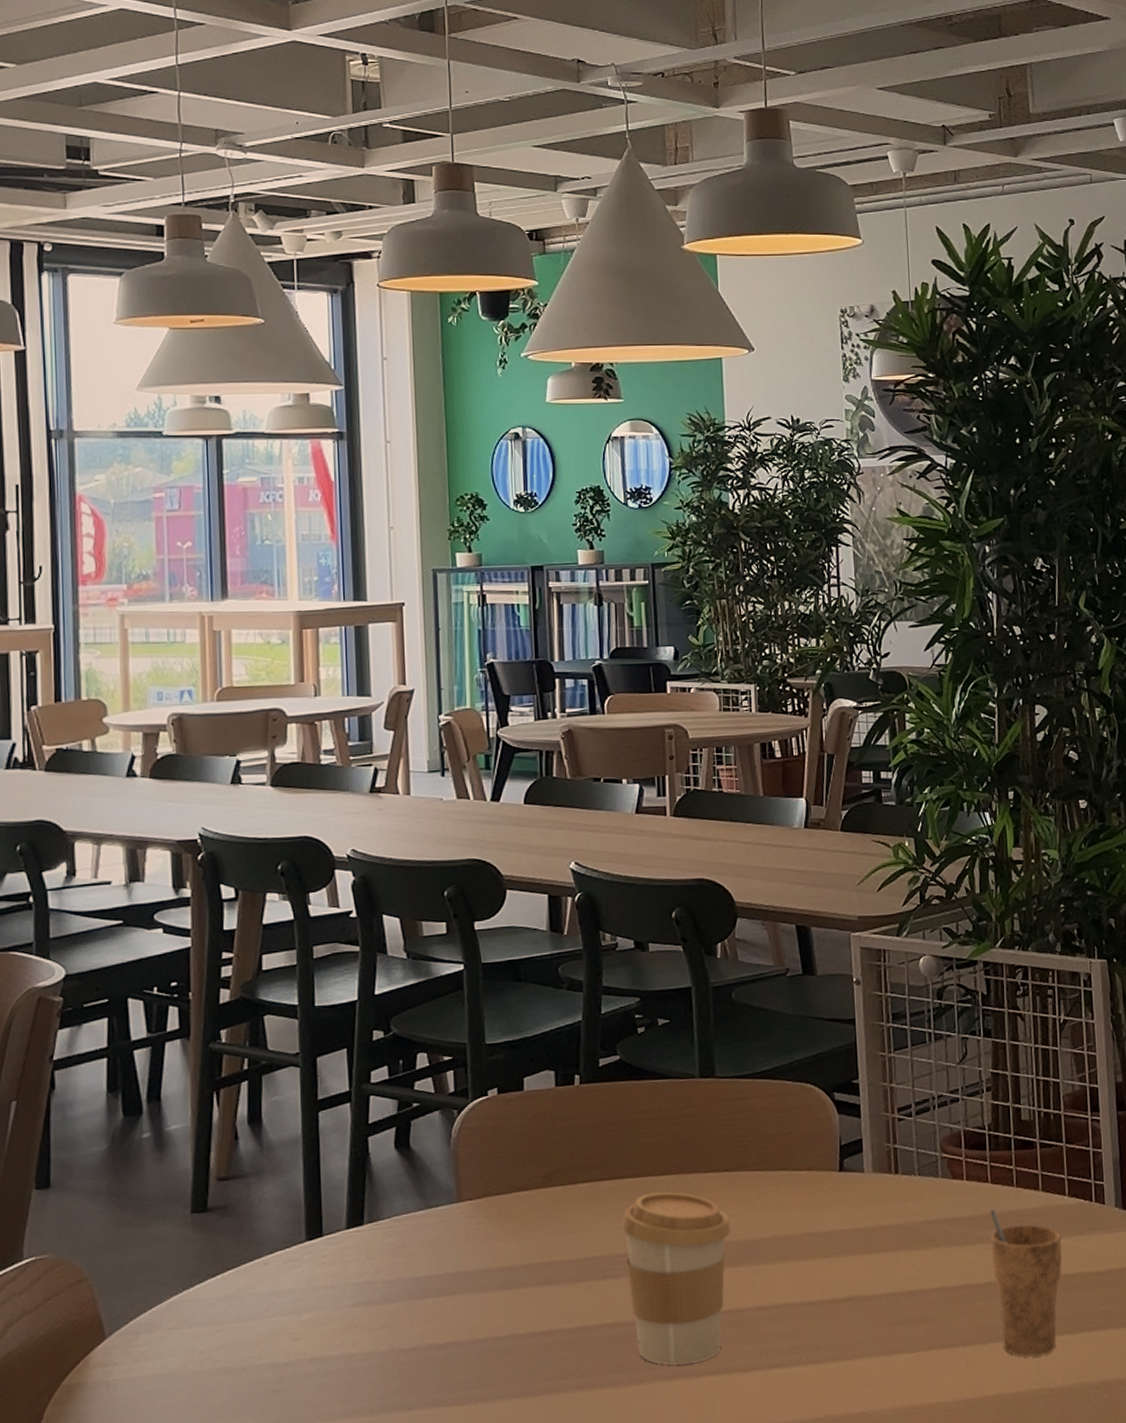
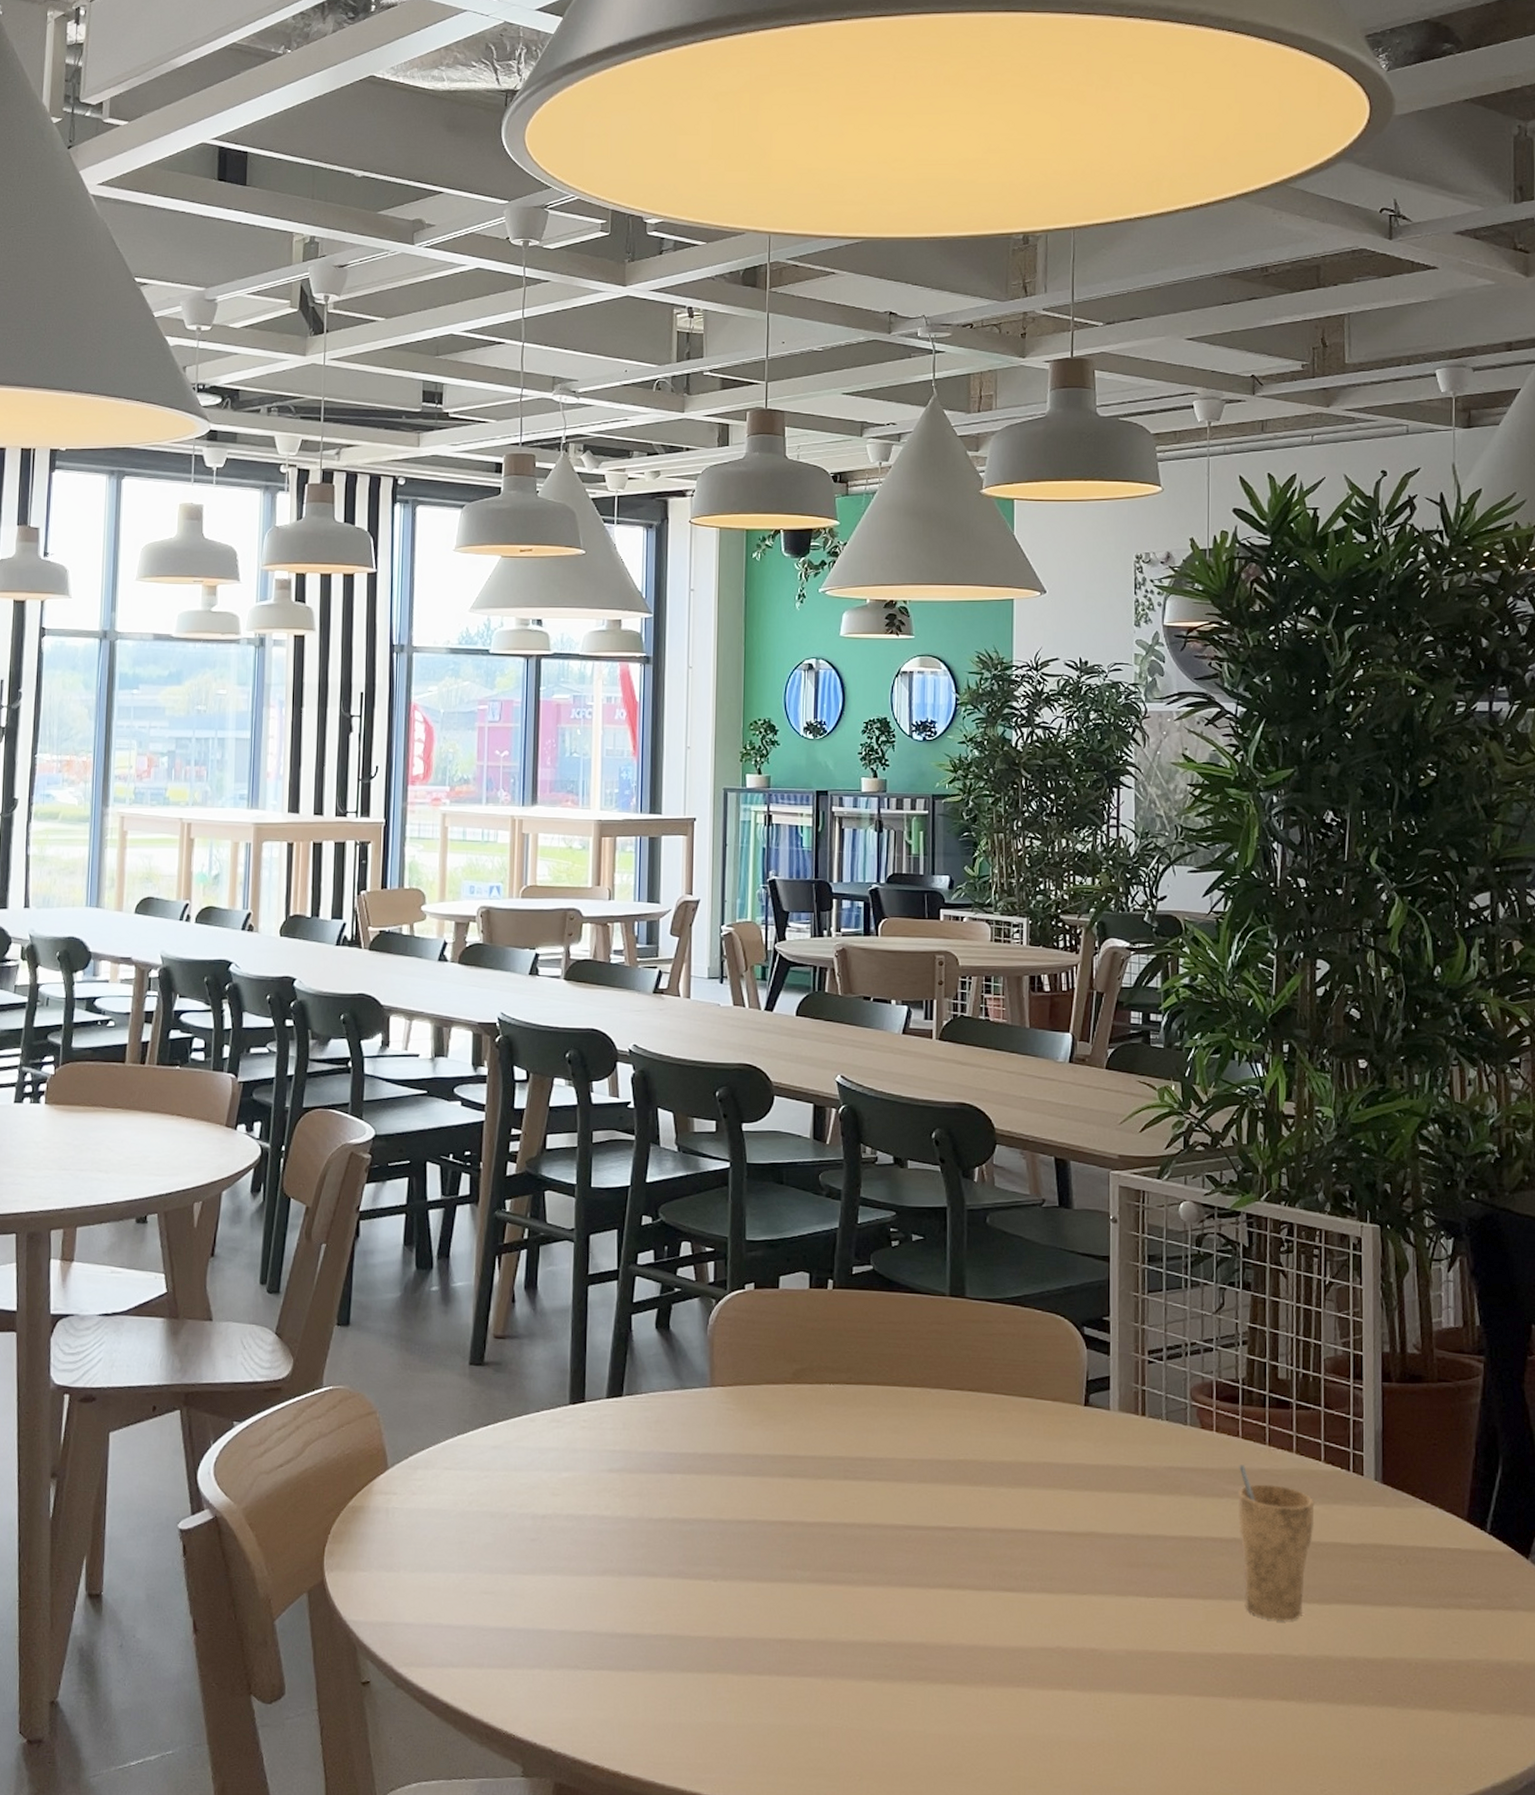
coffee cup: present [620,1192,731,1365] -> none [864,1402,971,1574]

